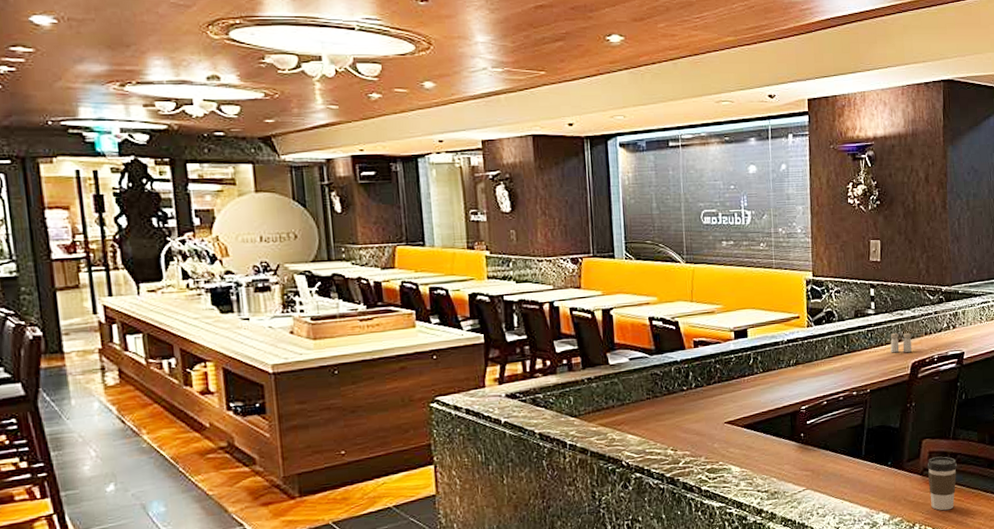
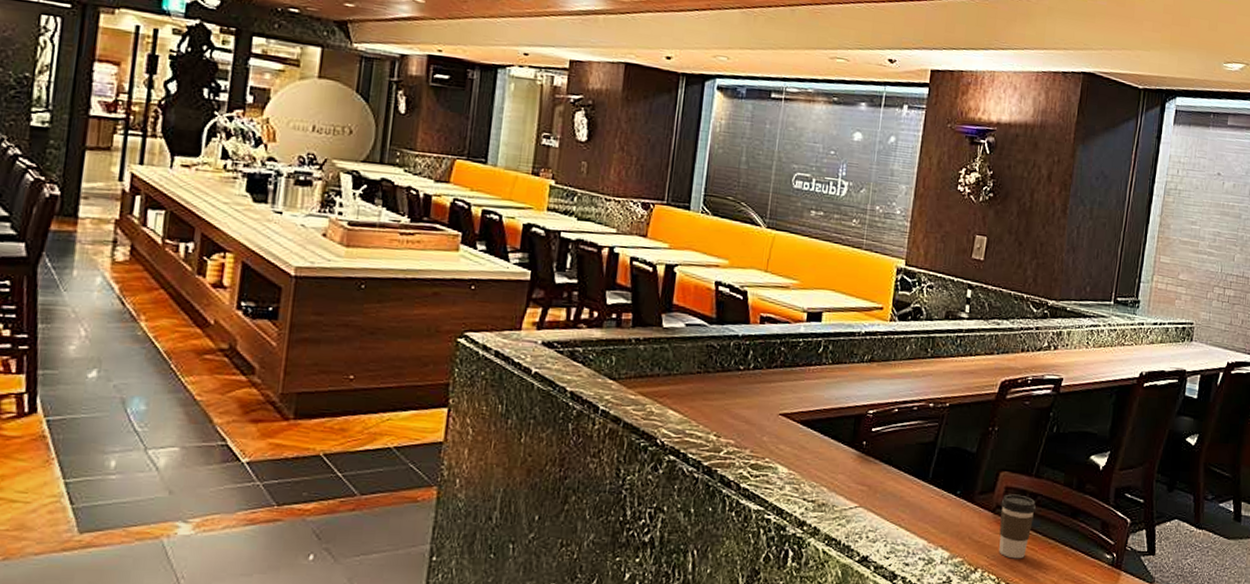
salt and pepper shaker: present [890,332,912,353] -> none [980,343,1006,369]

